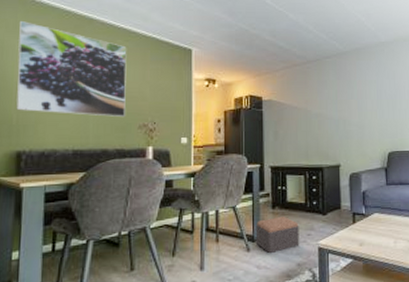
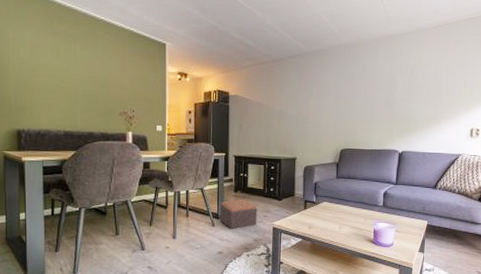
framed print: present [16,20,127,118] -> none [11,9,107,105]

